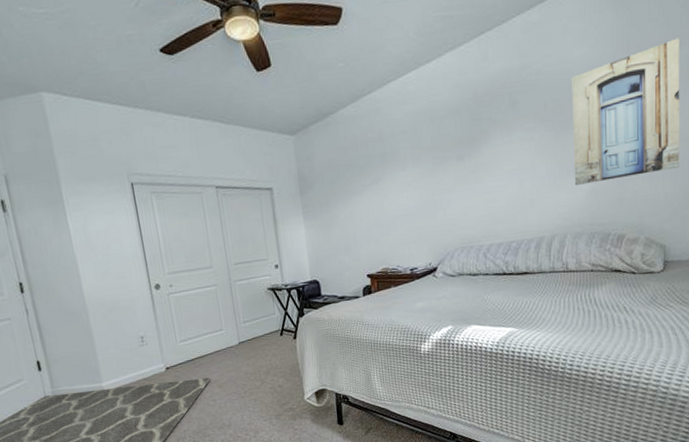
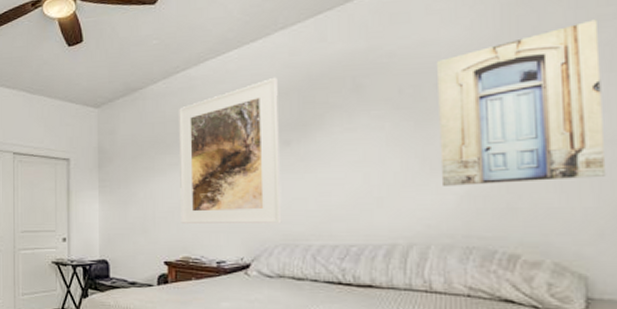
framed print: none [368,96,460,240] -> present [179,77,282,225]

